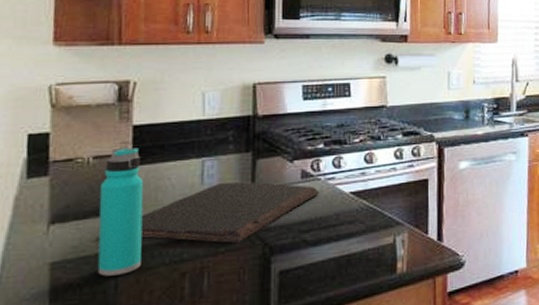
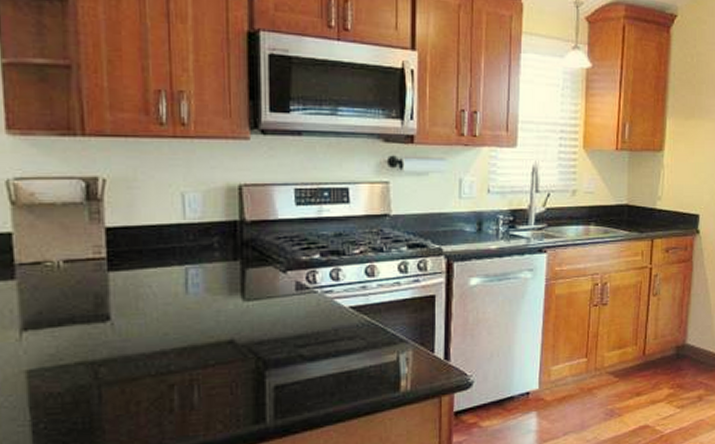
water bottle: present [97,147,144,277] -> none [73,251,125,386]
cutting board: present [140,182,320,243] -> none [122,292,317,356]

